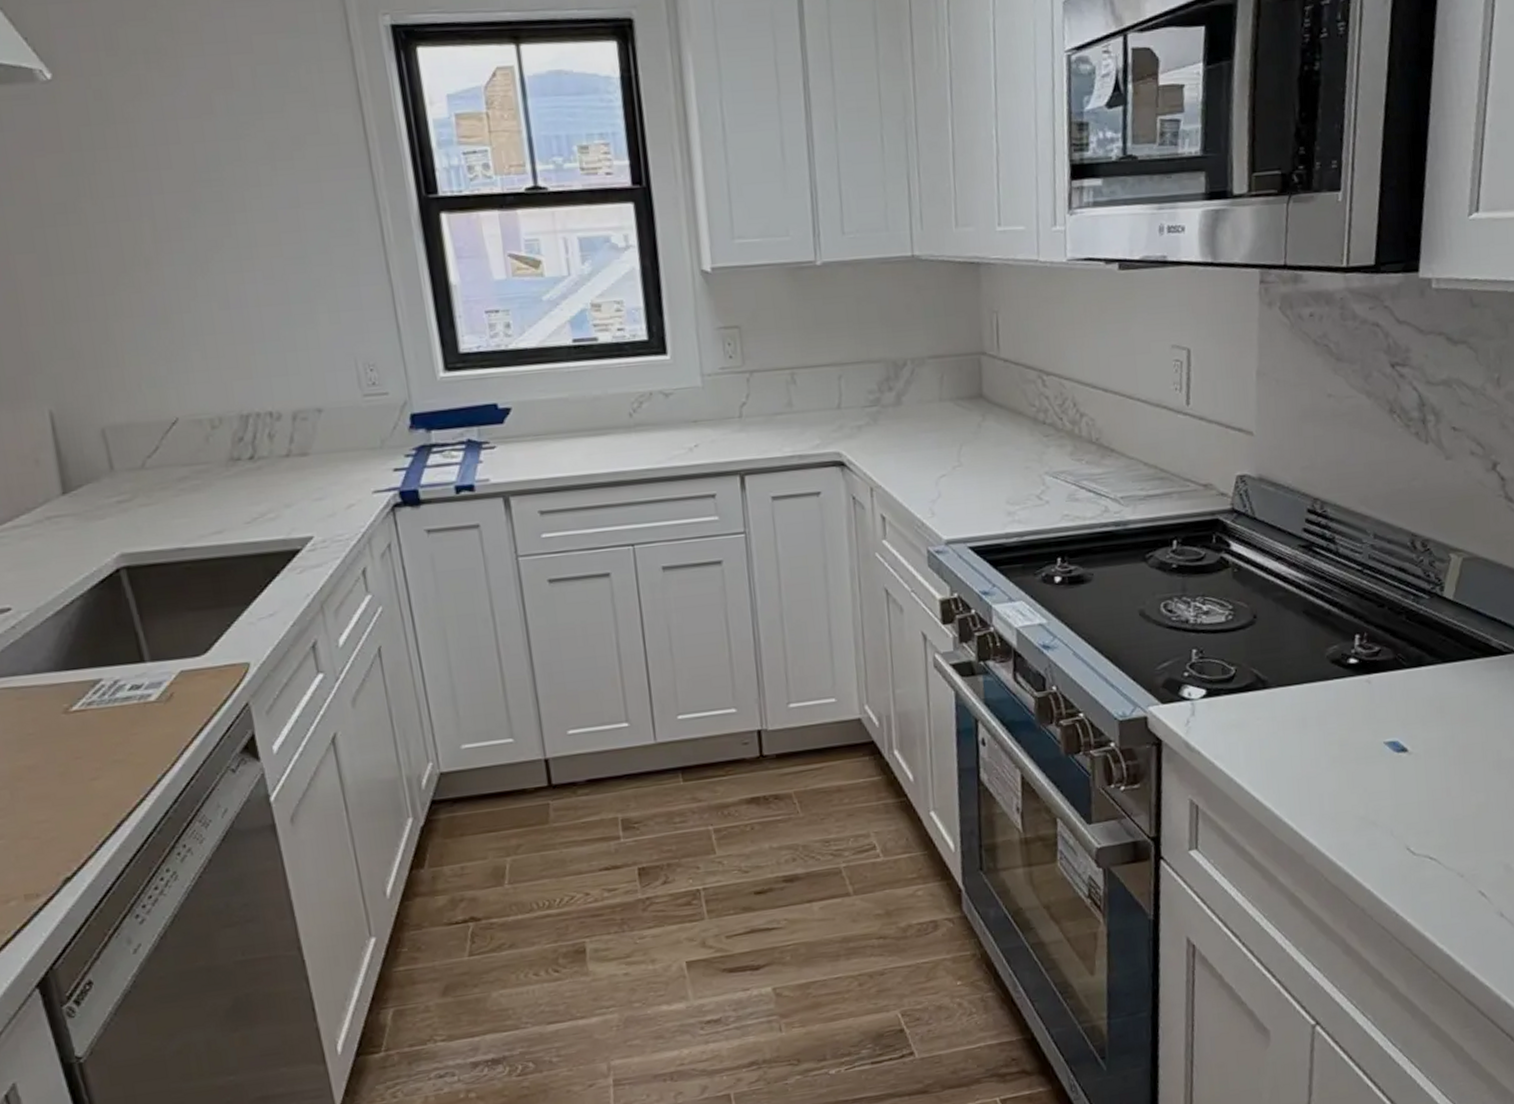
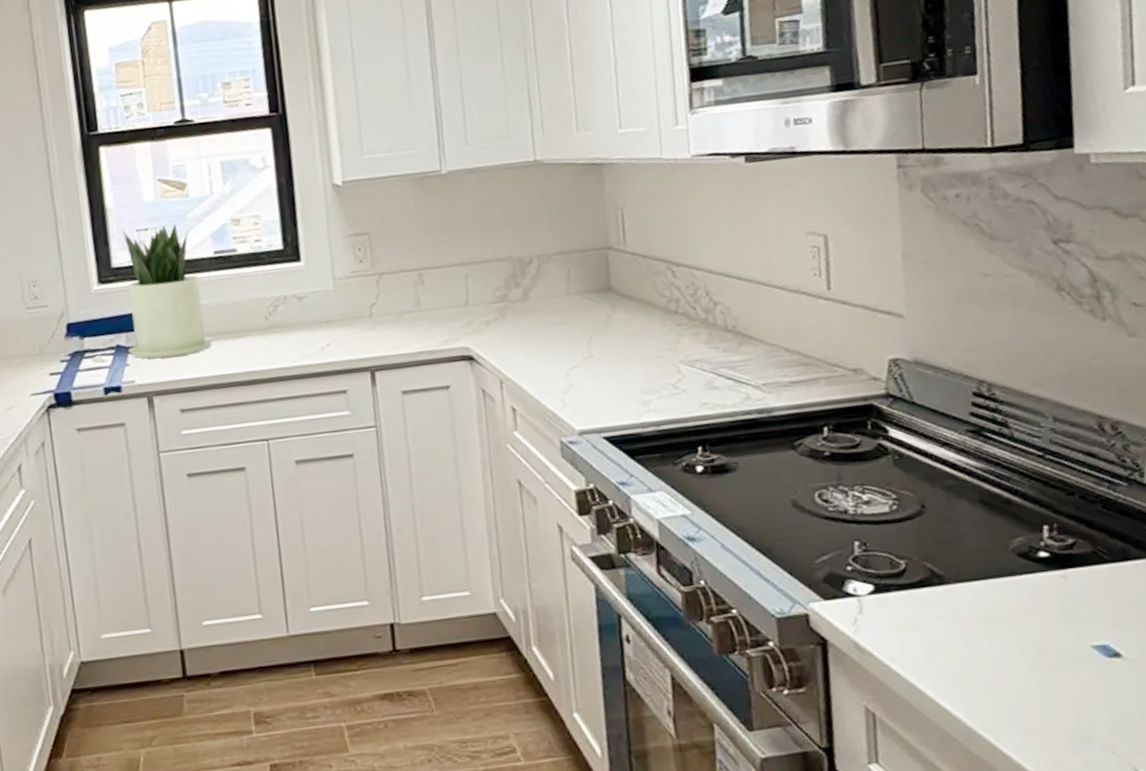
planter: none [469,306,574,456] -> present [121,224,213,359]

